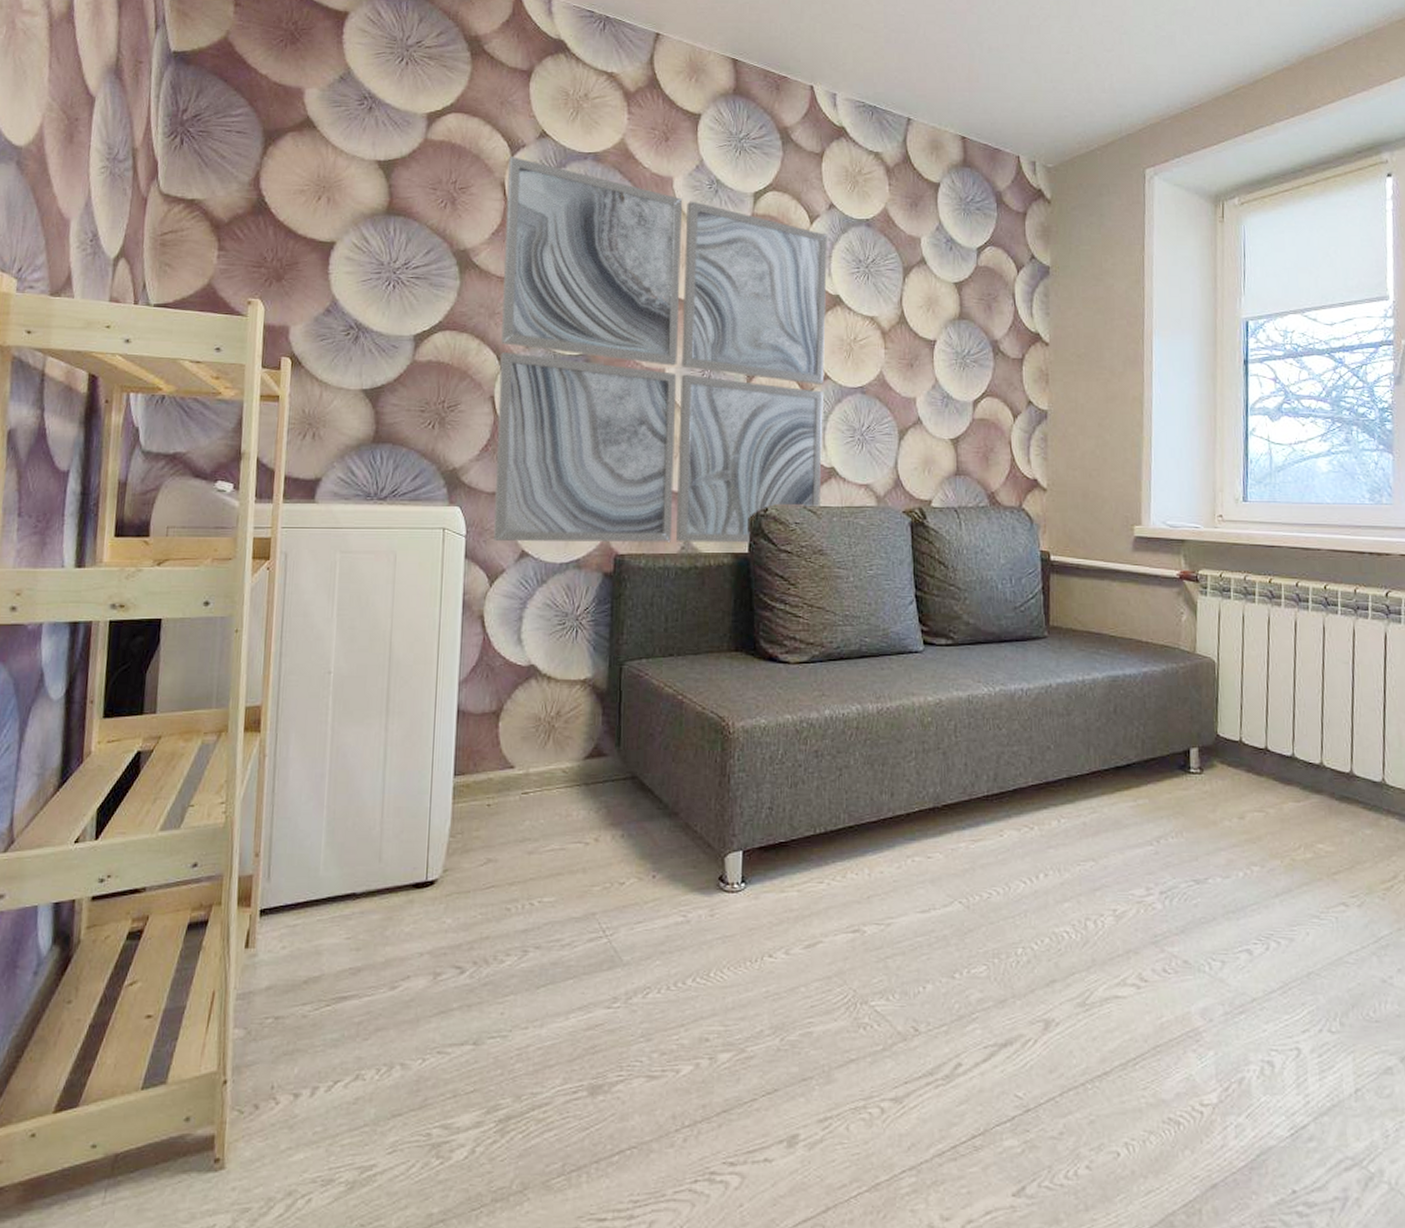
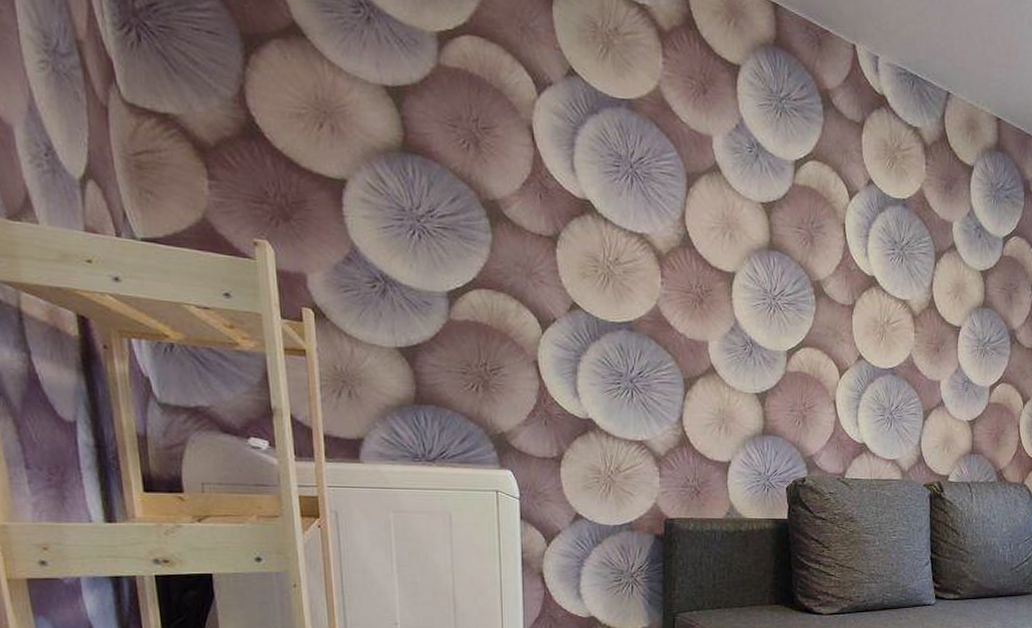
wall art: present [494,157,827,543] -> none [534,95,865,510]

